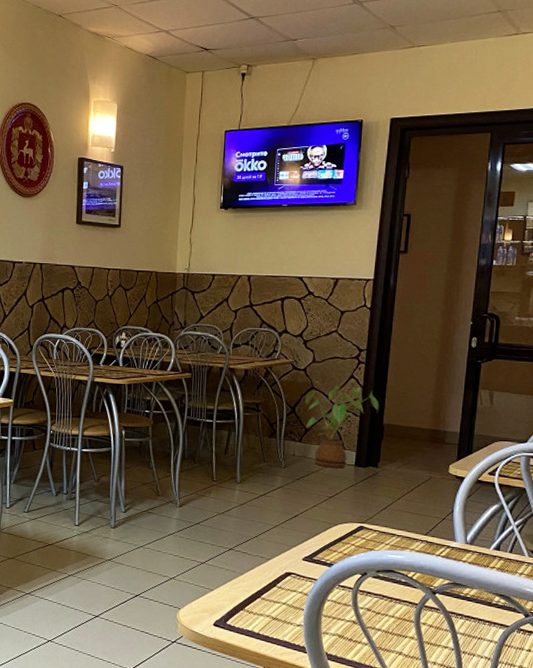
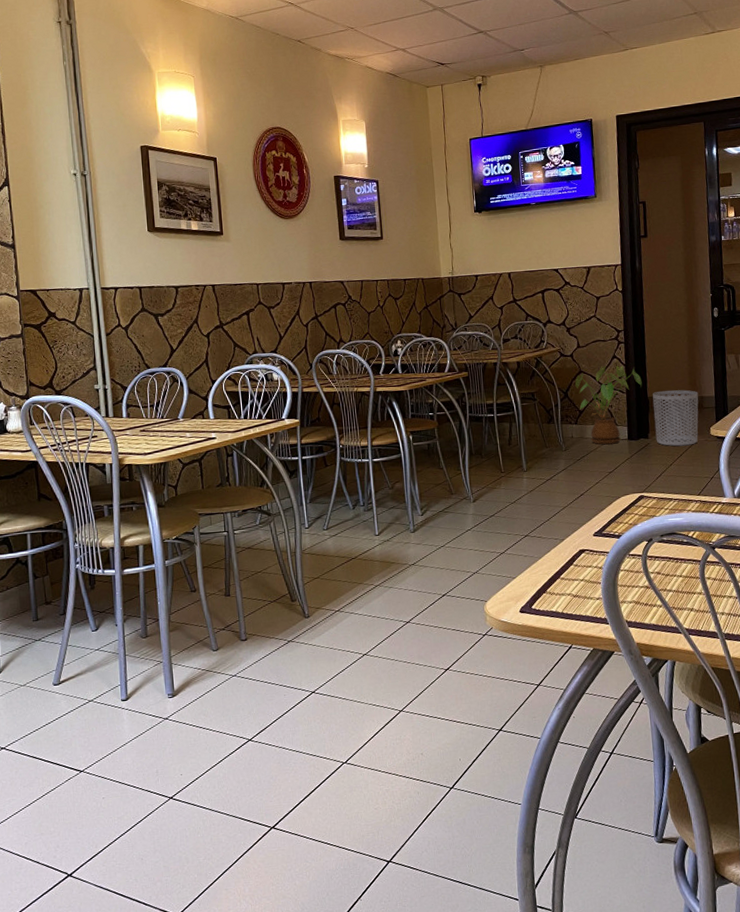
waste bin: none [386,419,441,481] -> present [652,390,699,447]

